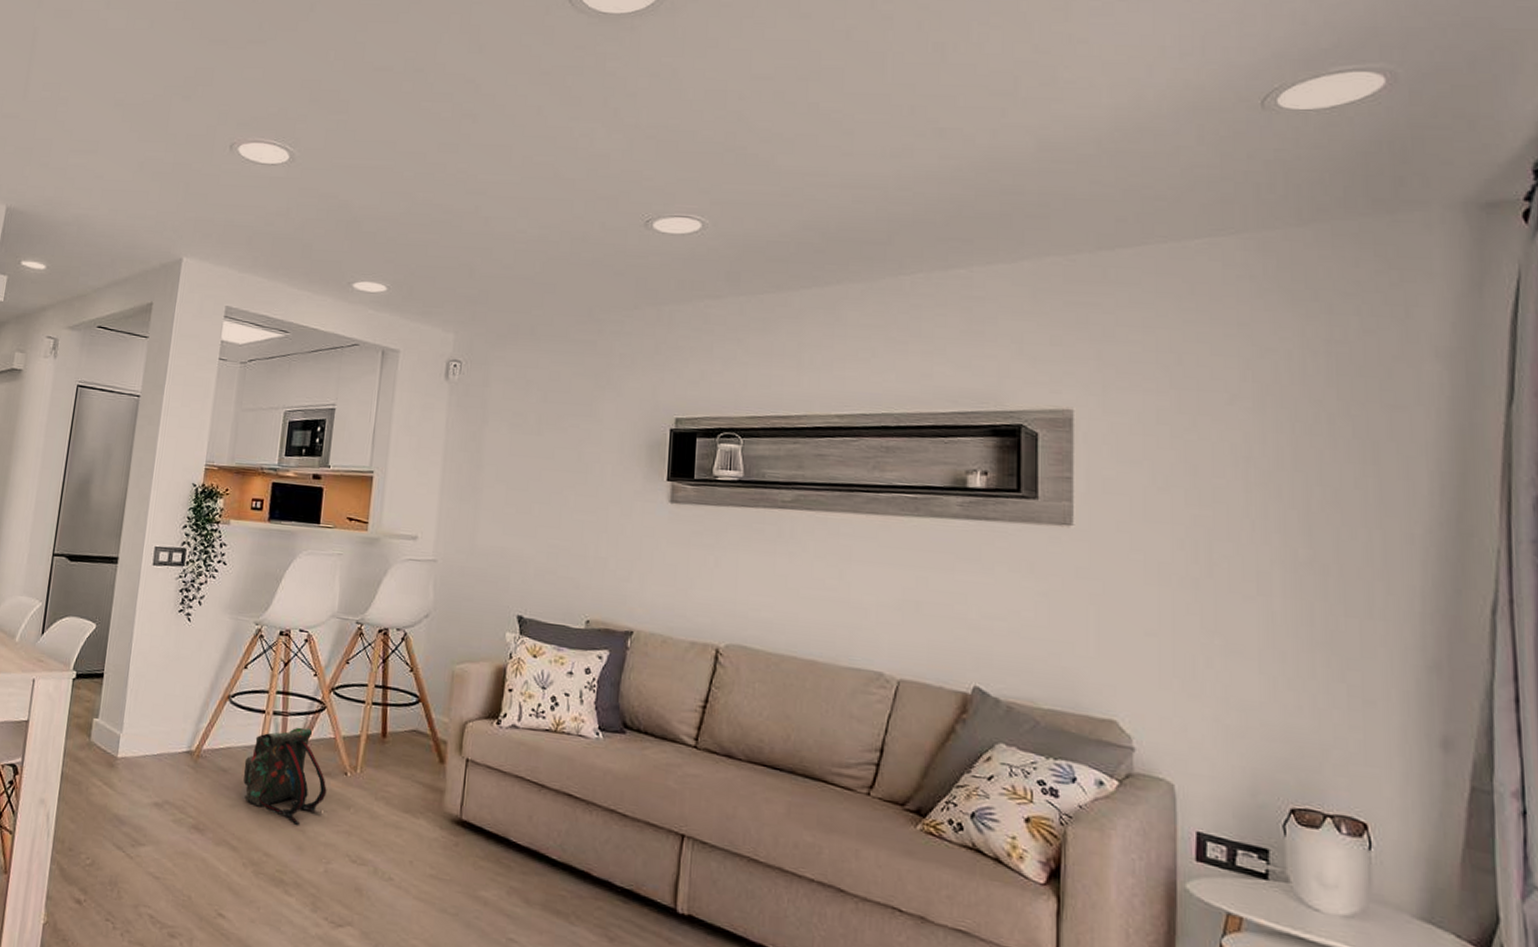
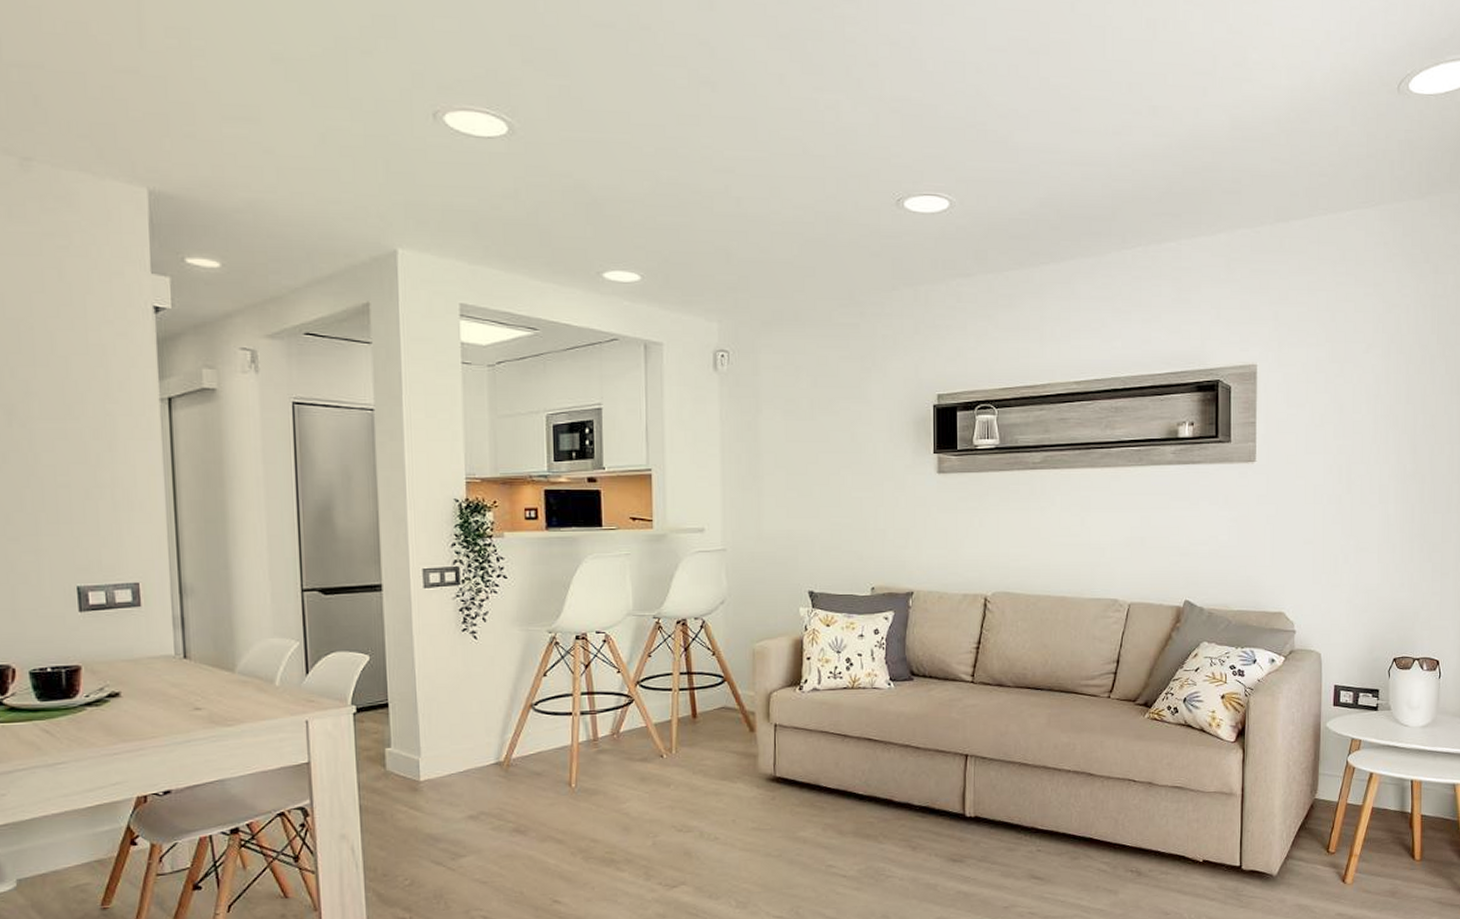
backpack: present [243,727,327,825] -> none [558,722,645,809]

